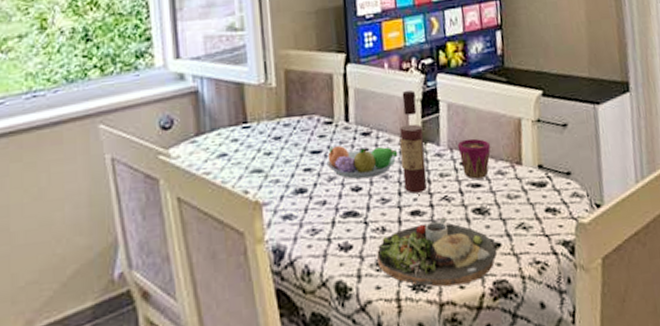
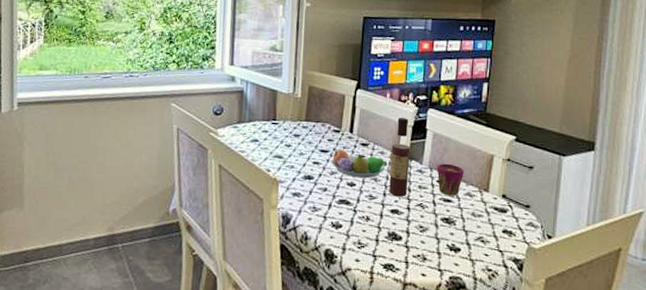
dinner plate: present [377,216,496,287] -> none [360,218,456,274]

